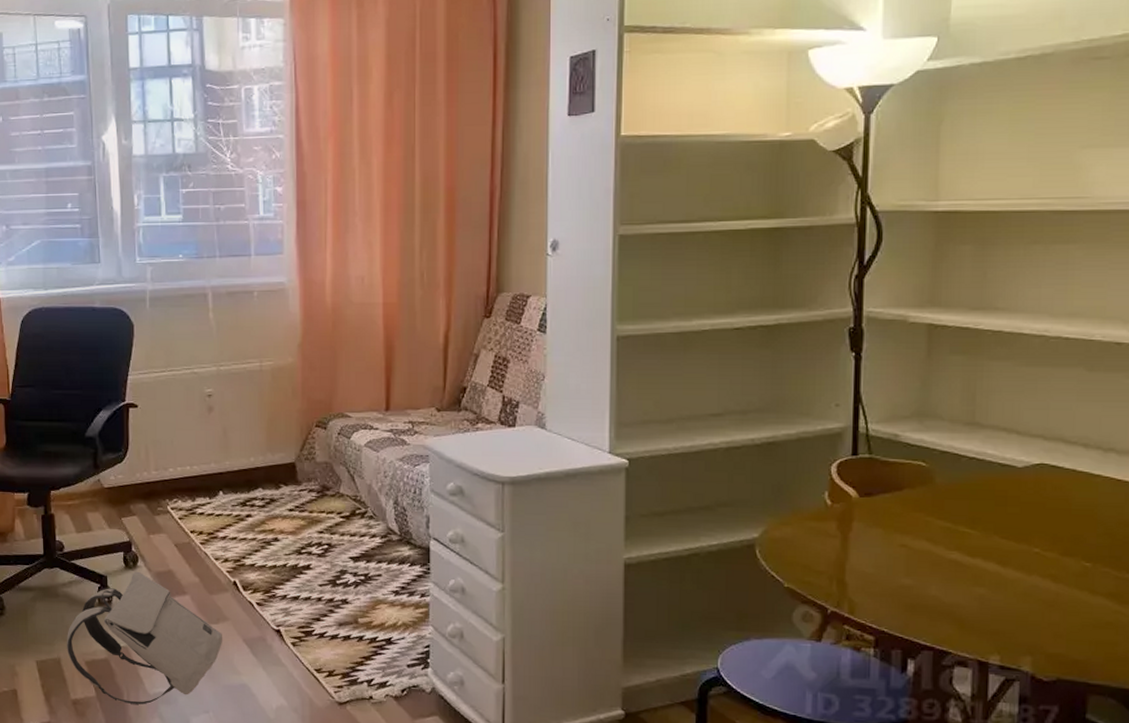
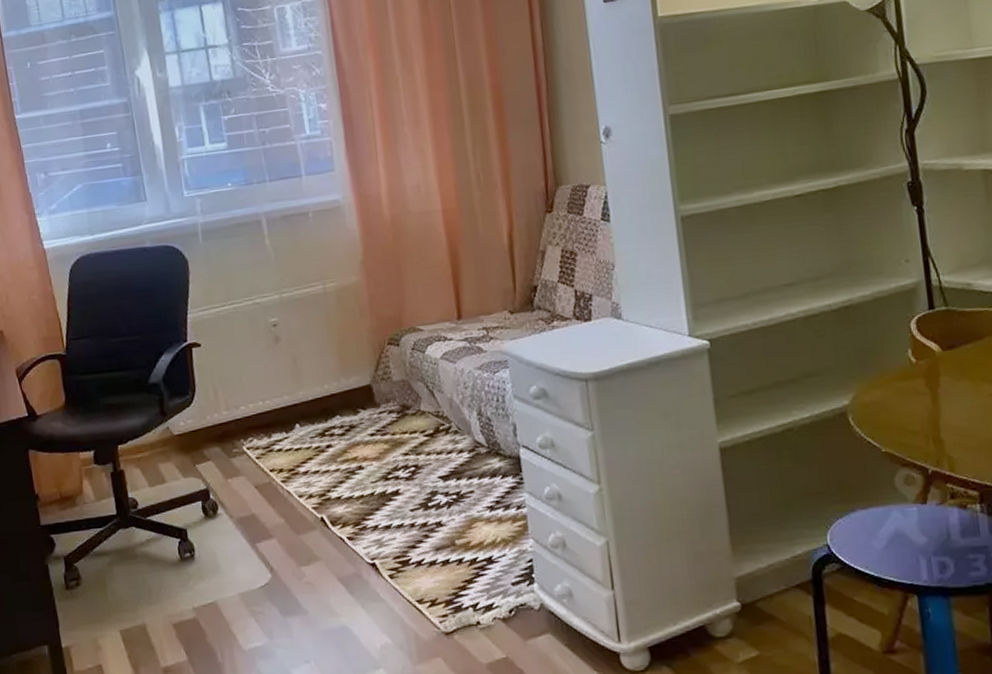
backpack: present [66,571,223,705] -> none [150,519,317,664]

